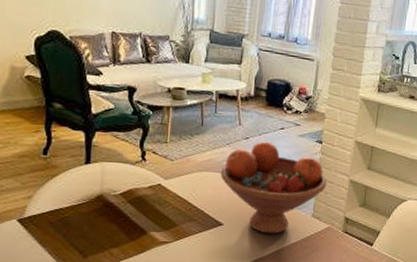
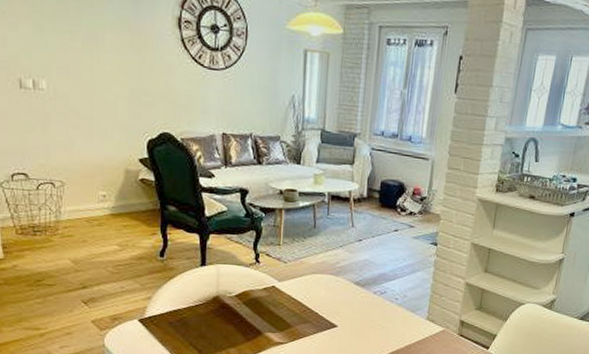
fruit bowl: present [220,141,327,234] -> none [333,243,442,337]

